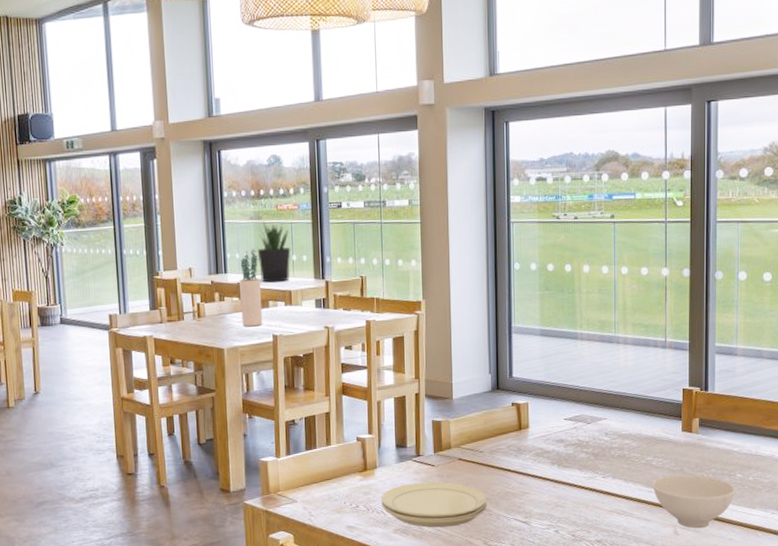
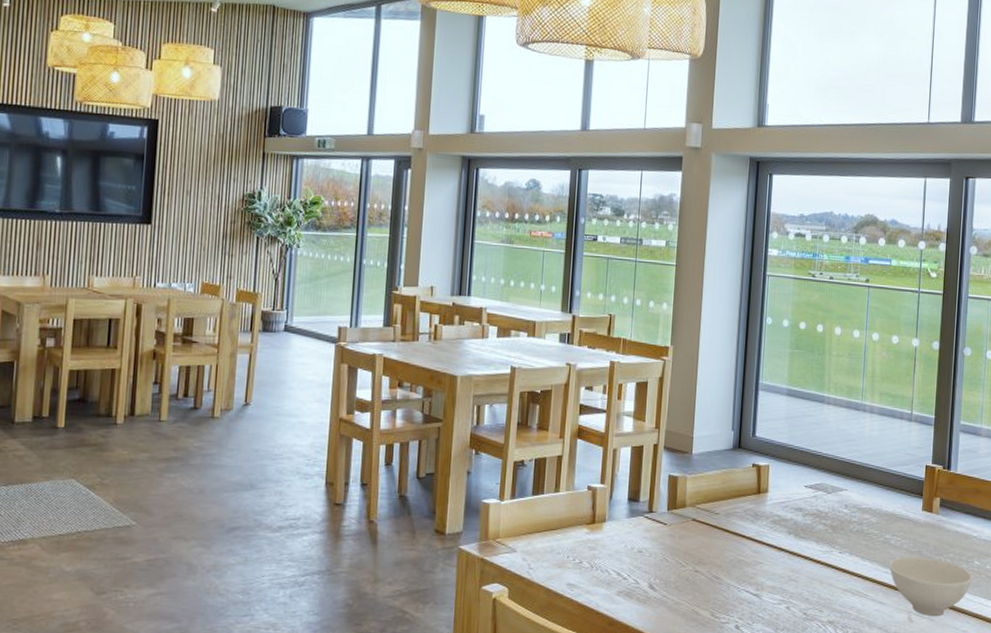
vase: present [240,248,263,327] -> none [480,273,506,356]
planter: present [257,221,291,283] -> none [505,246,540,311]
plate: present [381,481,488,528] -> none [607,541,719,593]

